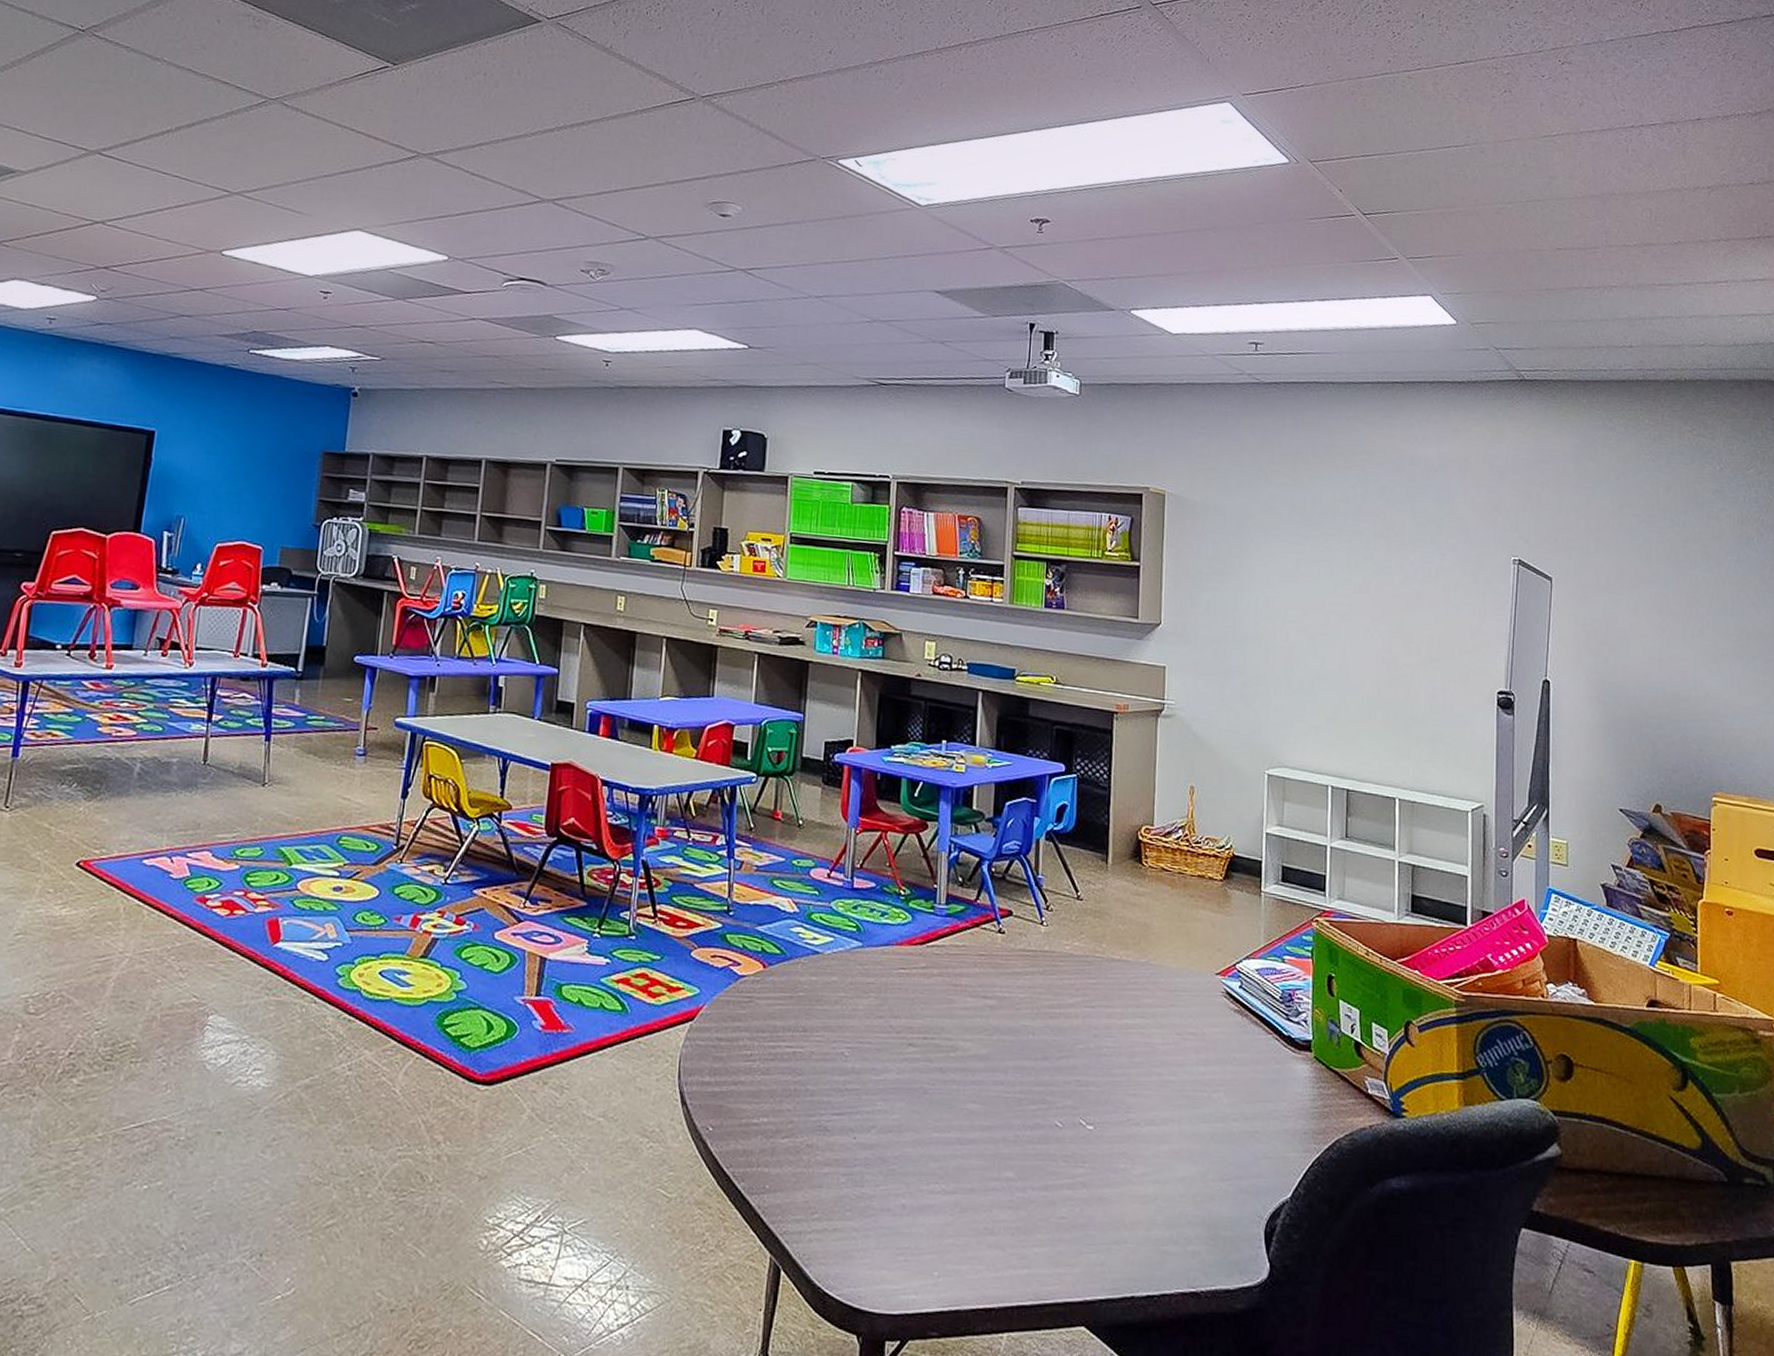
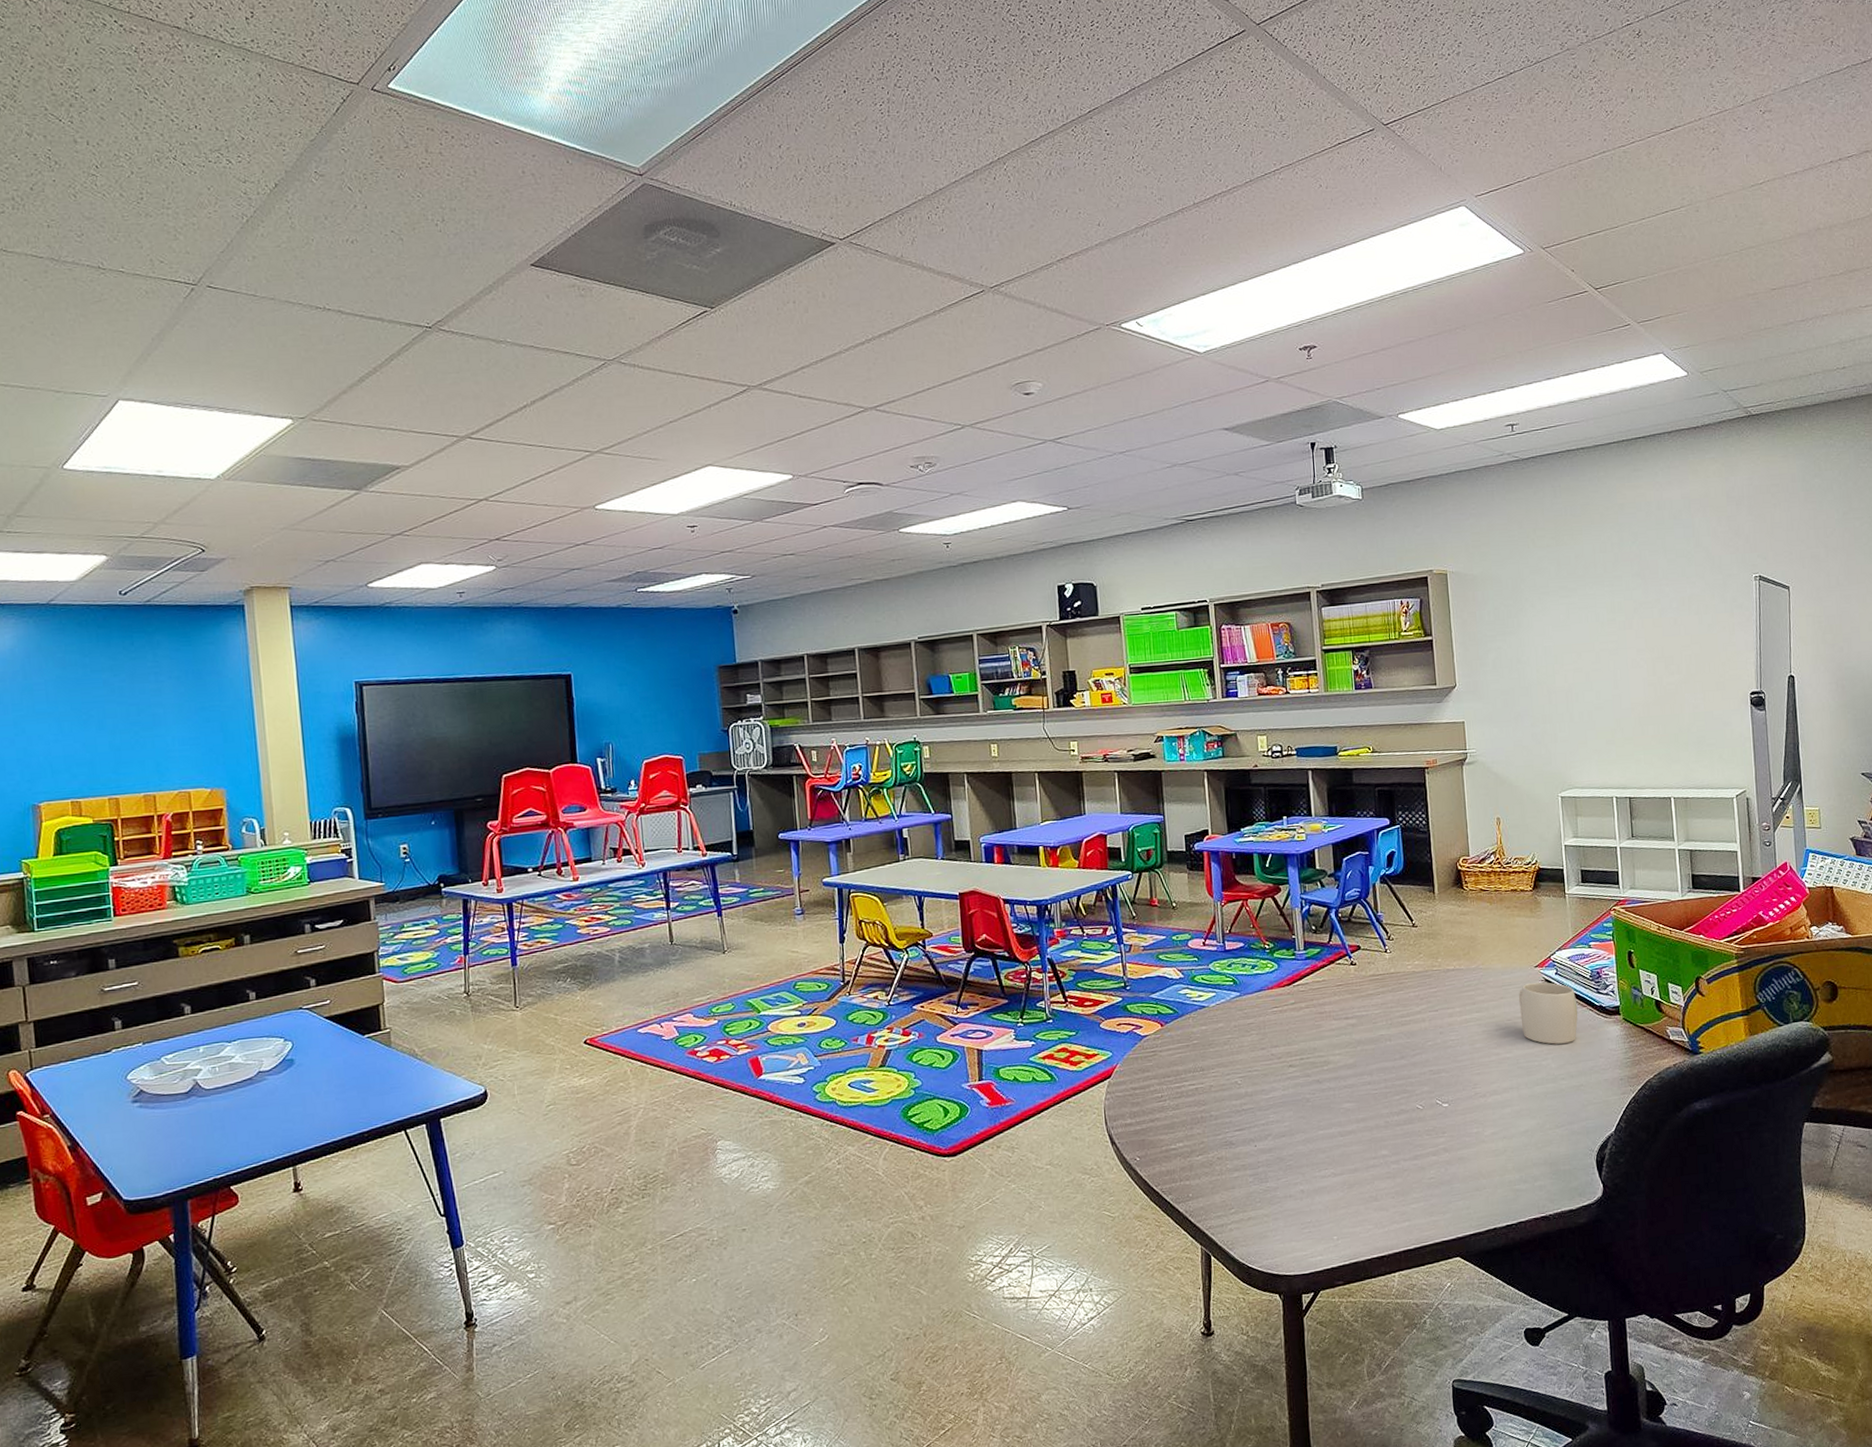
mug: none [1192,993,1262,1076] -> present [1518,982,1578,1045]

